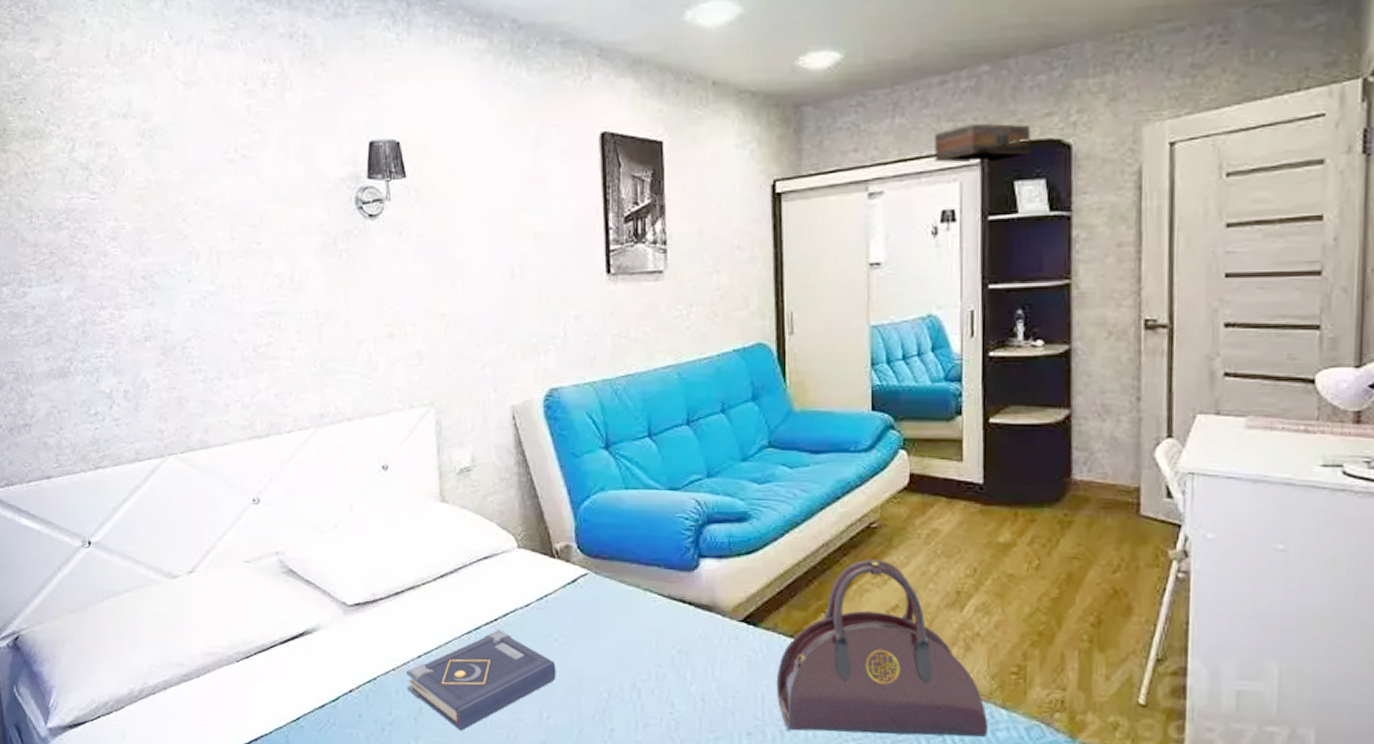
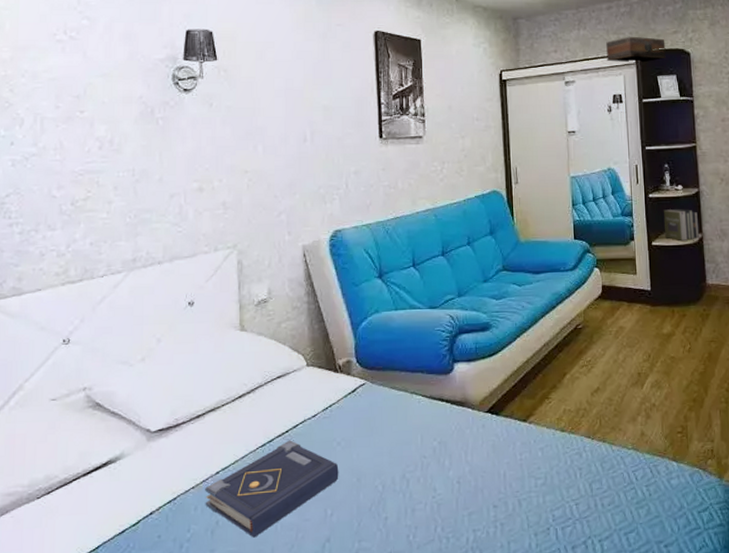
handbag: present [776,559,988,738] -> none [514,353,665,500]
books: none [1010,372,1067,418] -> present [663,208,700,241]

